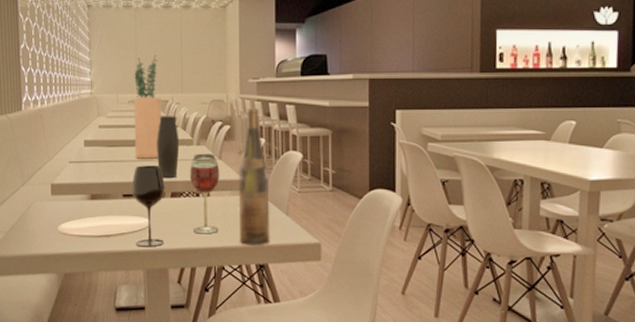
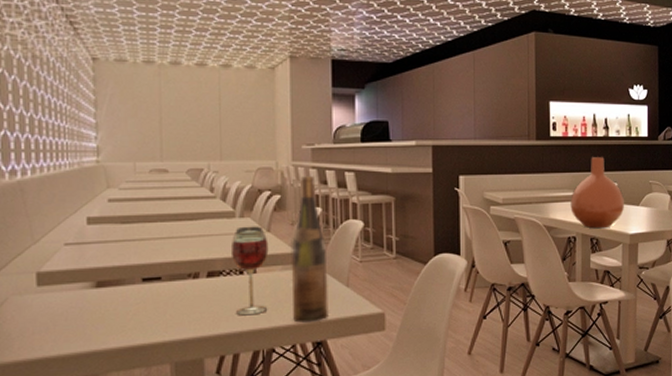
plate: present [58,214,152,238] -> none [46,301,182,335]
wine glass: present [131,165,165,248] -> none [154,242,200,338]
vase: present [133,55,161,159] -> none [157,118,194,236]
vase: present [157,116,180,179] -> none [188,186,218,257]
vase: none [518,91,585,172] -> present [570,157,625,229]

